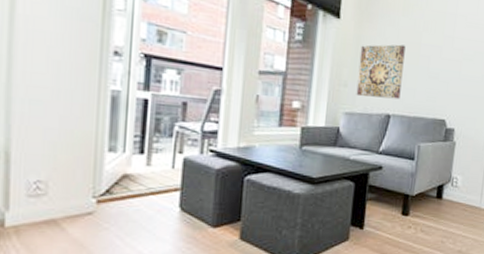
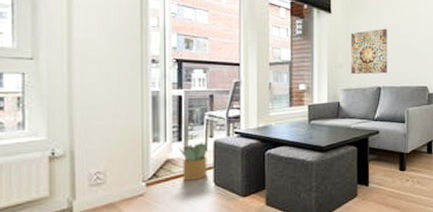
potted plant: none [139,157,175,202] -> present [178,142,207,181]

